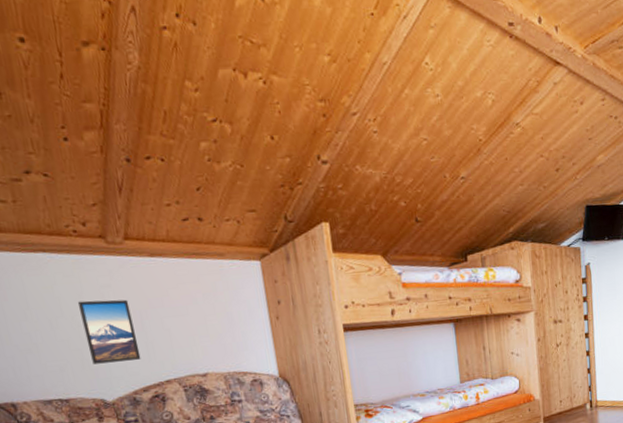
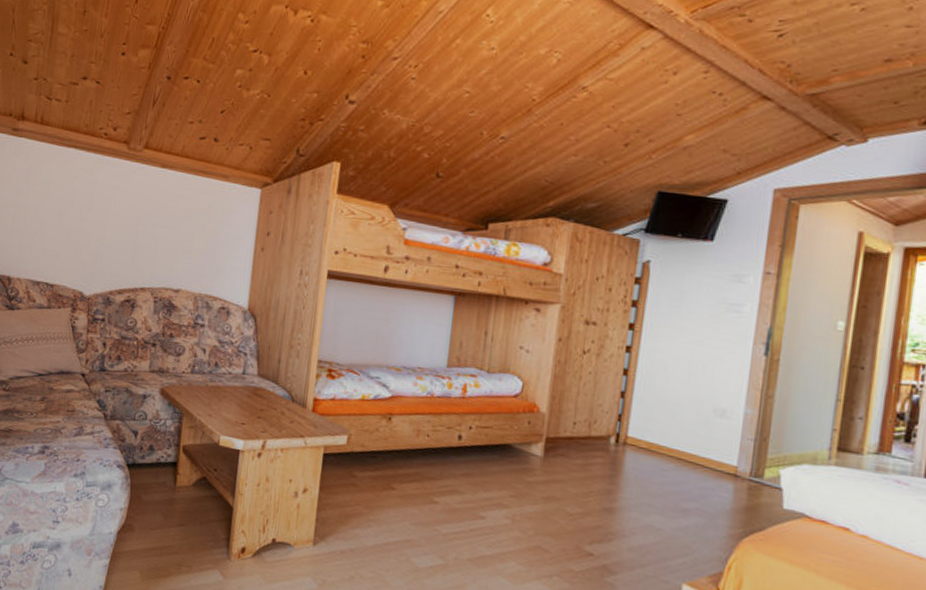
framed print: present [77,299,141,365] -> none [83,197,131,262]

